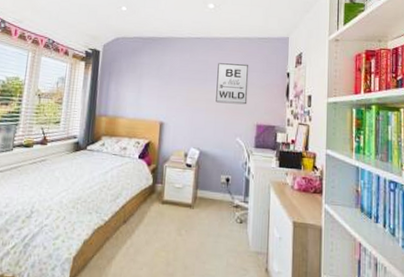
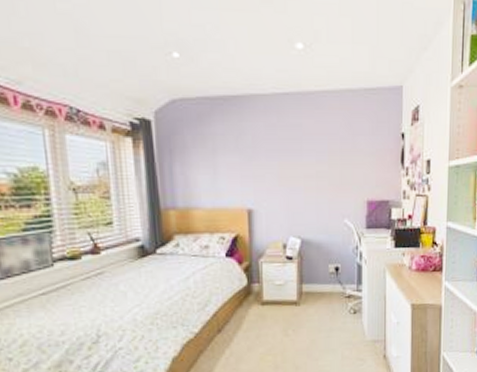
wall art: present [216,63,249,105] -> none [315,125,355,178]

